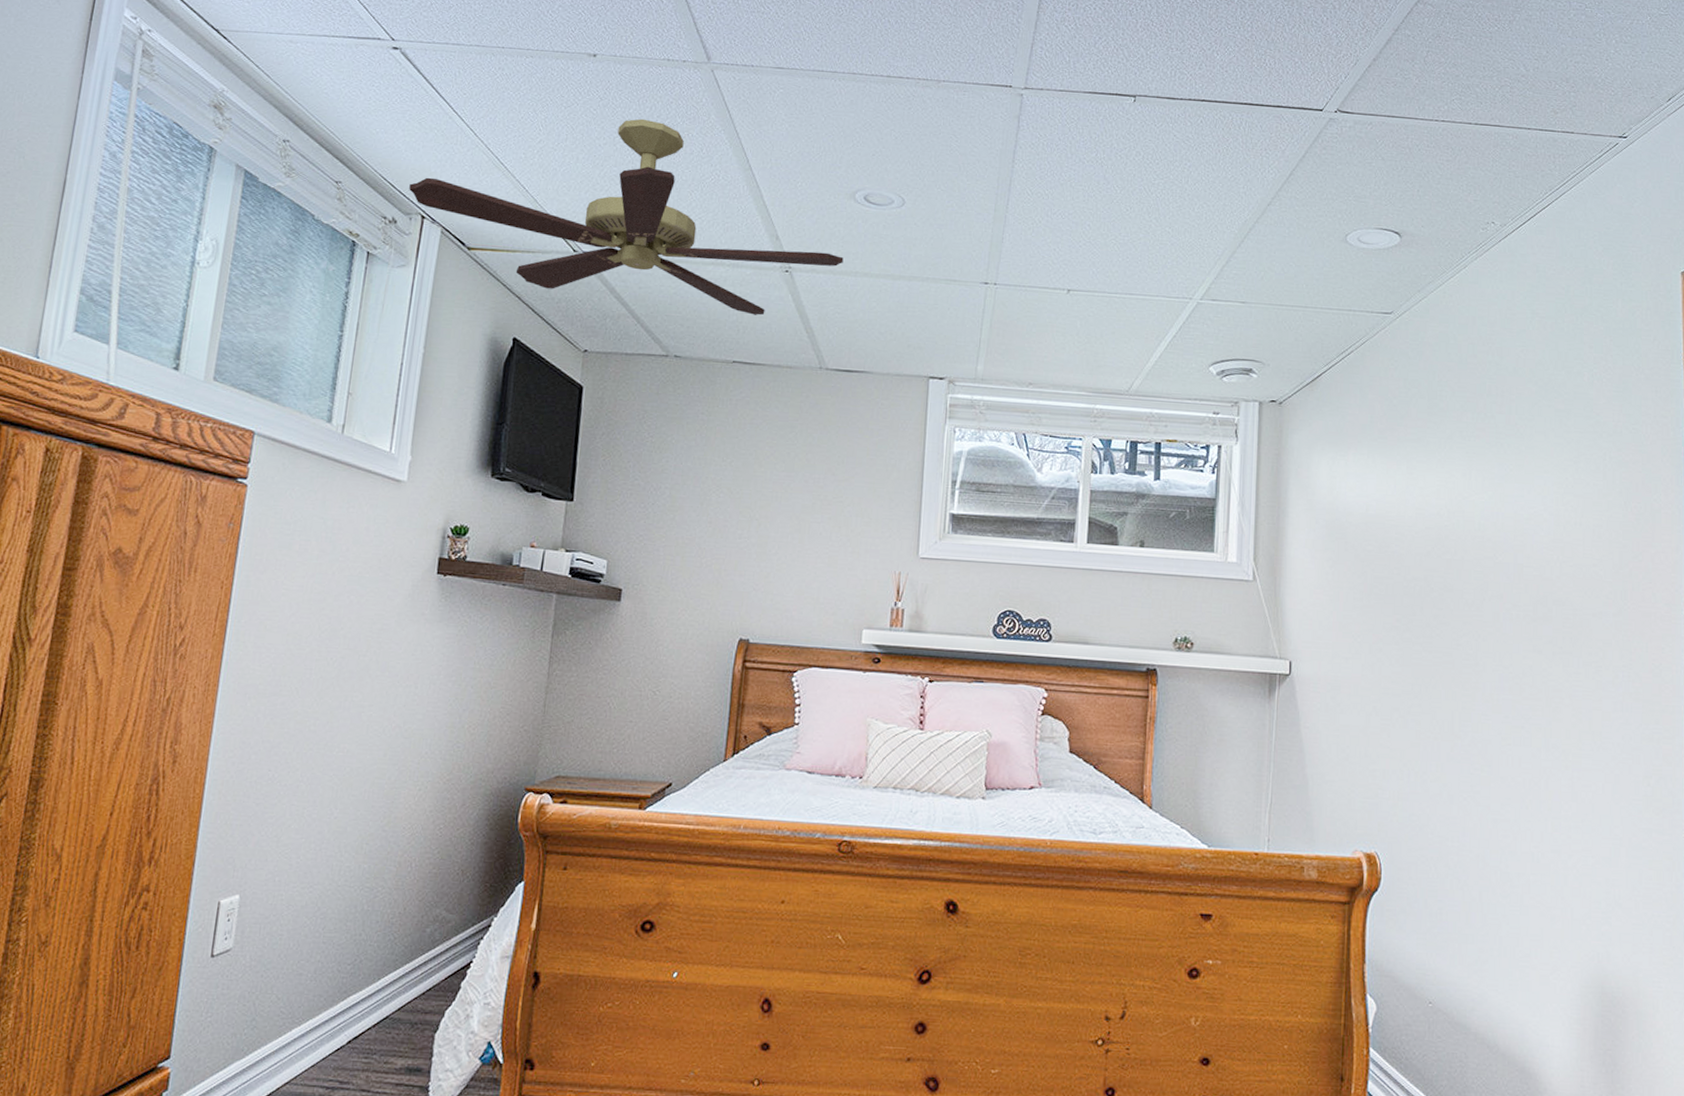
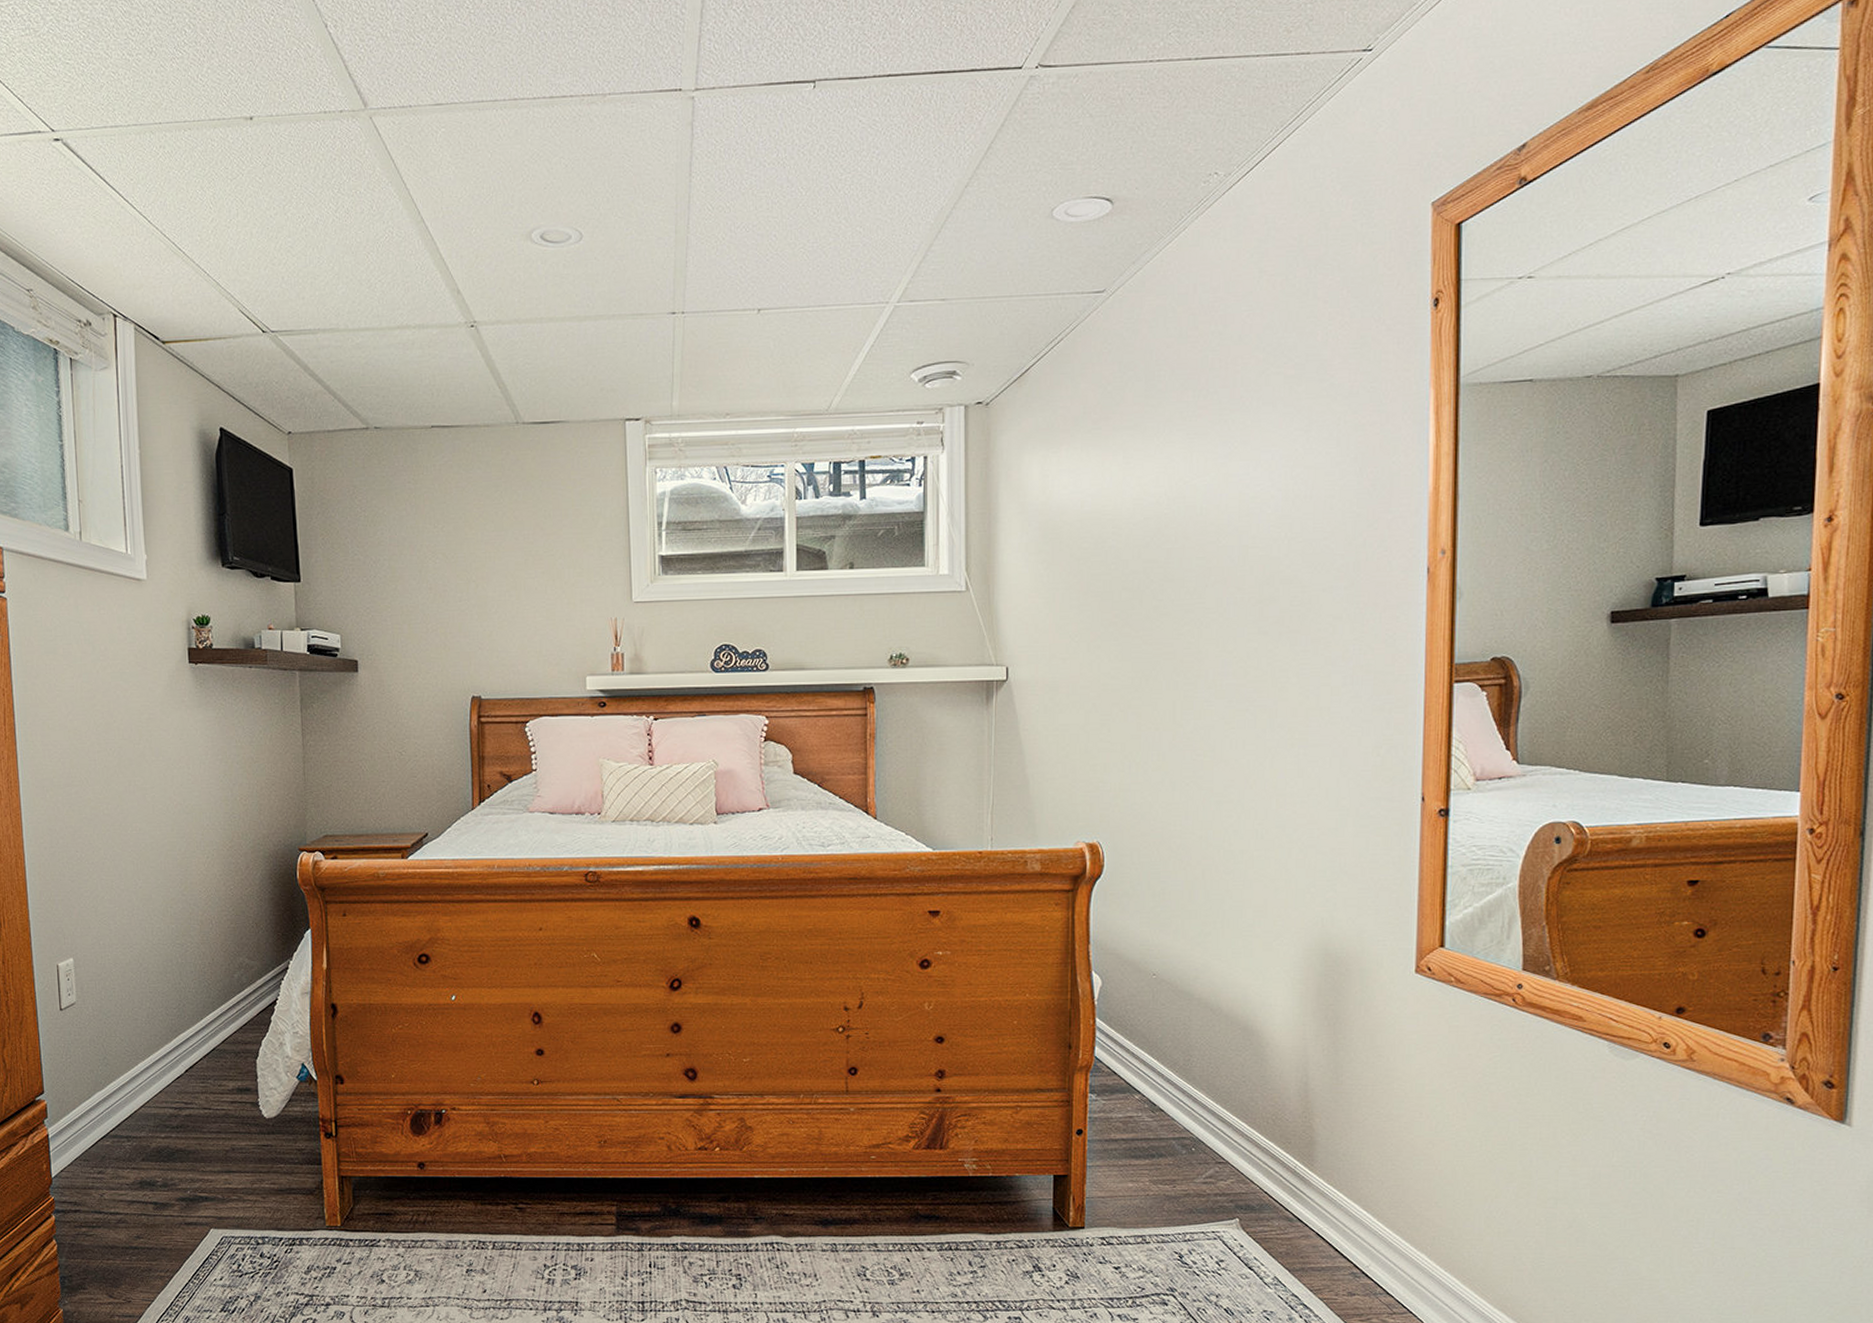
ceiling fan: present [409,118,844,316] -> none [96,181,527,376]

